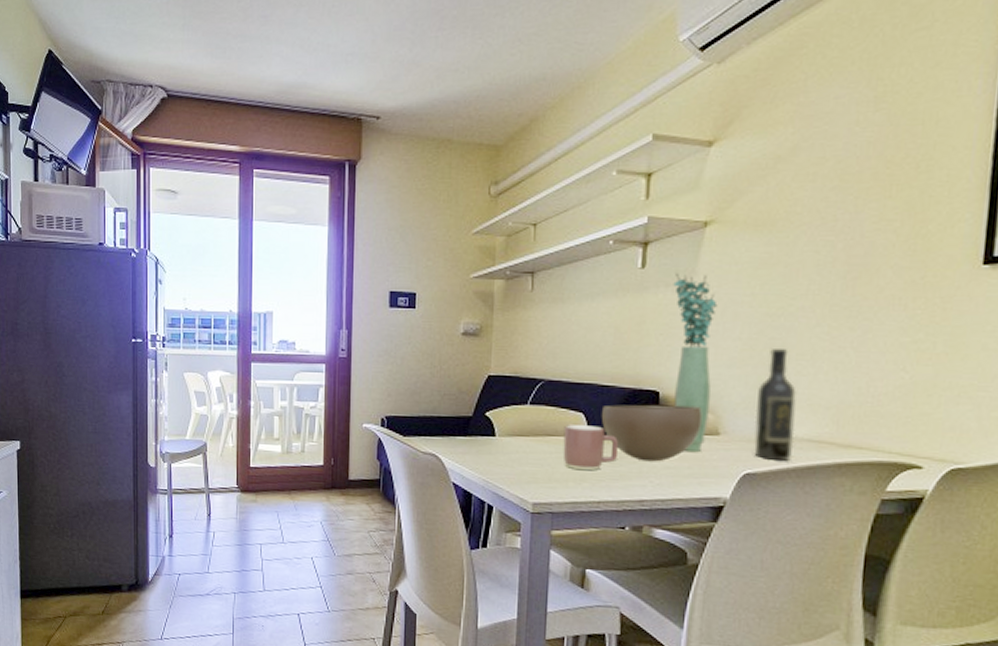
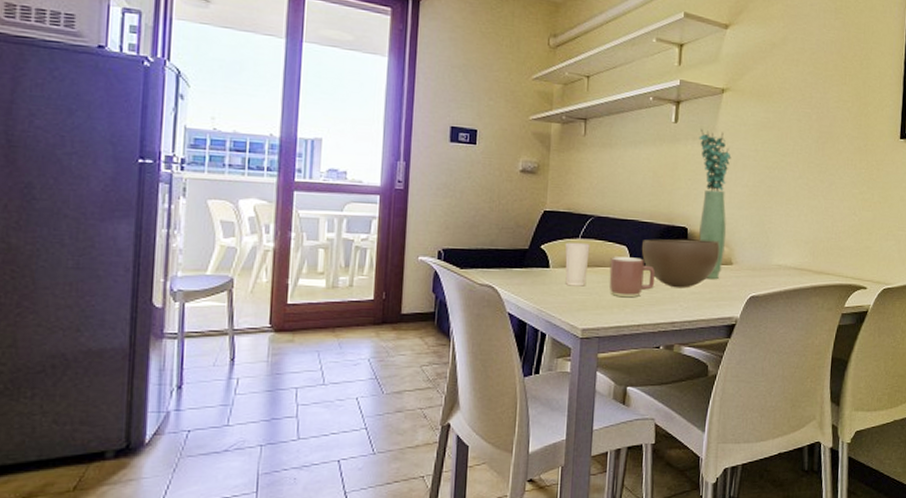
cup: none [511,408,540,457] -> present [565,242,590,287]
wine bottle: present [754,347,797,462] -> none [757,194,786,286]

